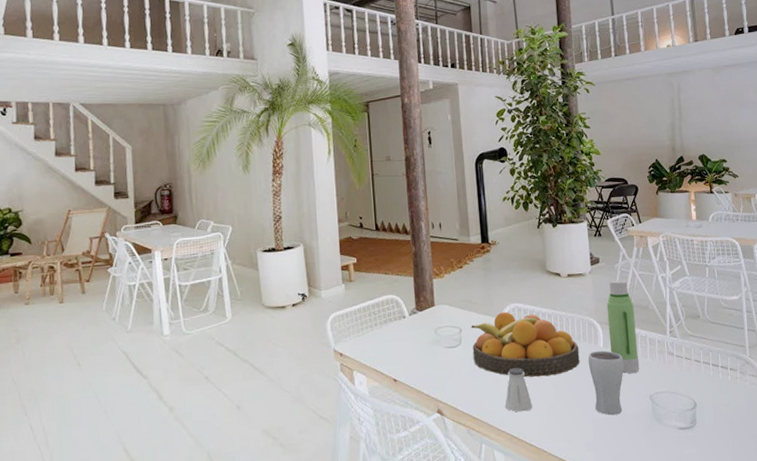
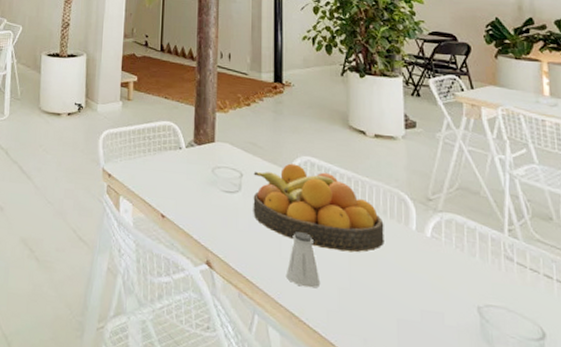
drinking glass: present [588,350,624,416] -> none [395,233,444,322]
water bottle: present [606,280,640,374] -> none [423,151,465,273]

